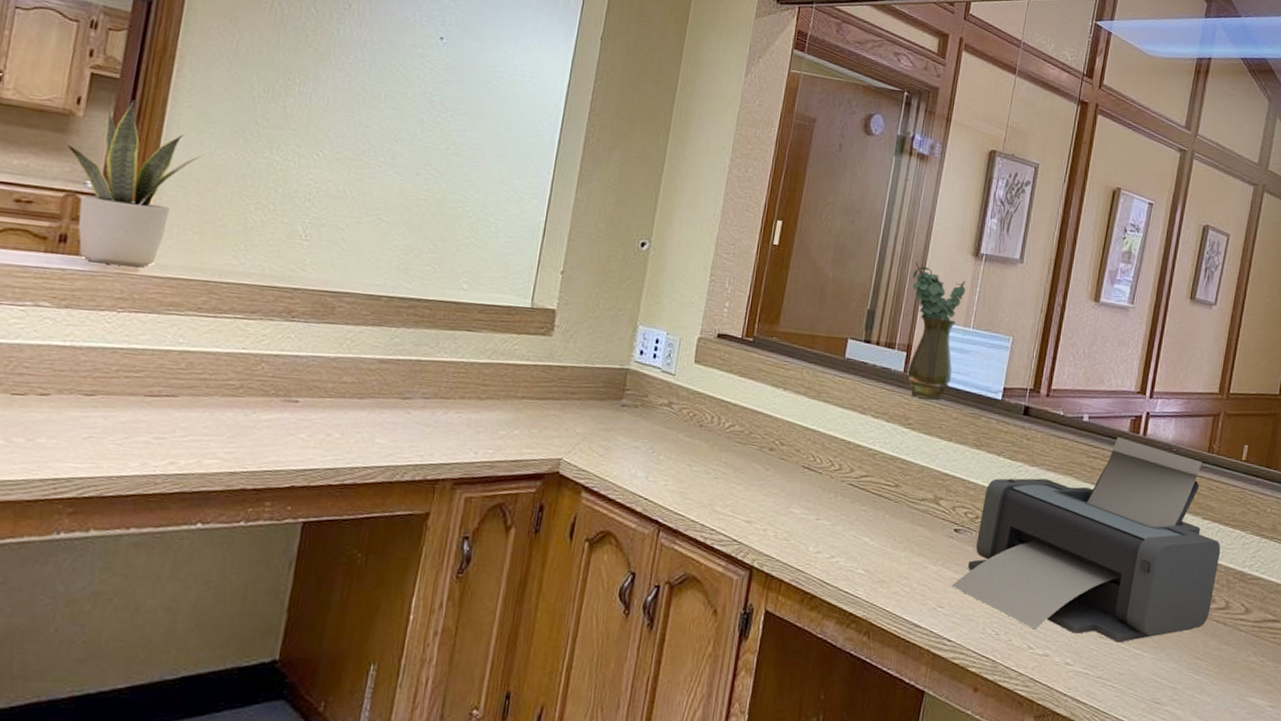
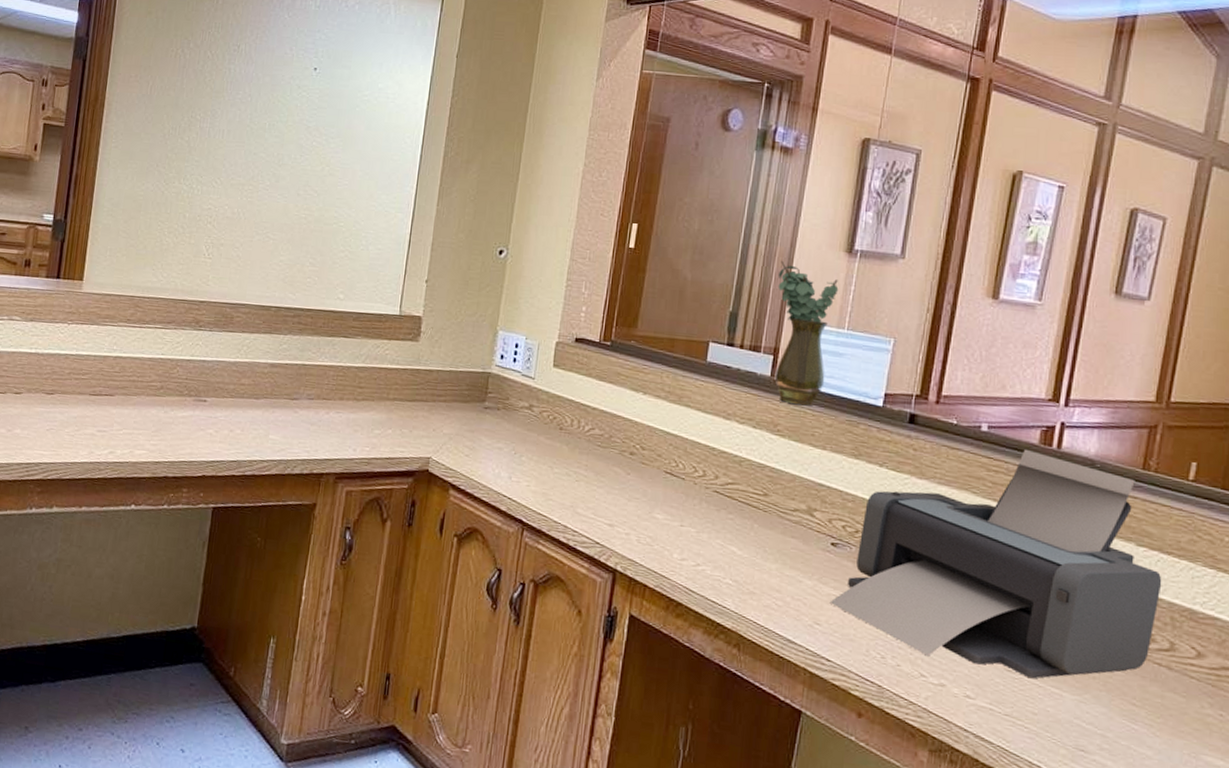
potted plant: present [62,100,205,267] -> none [25,144,129,286]

